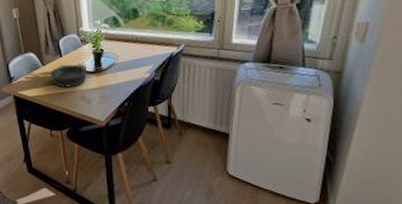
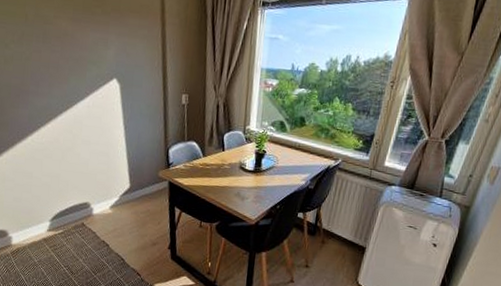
bowl: present [49,64,87,88] -> none [209,159,246,183]

